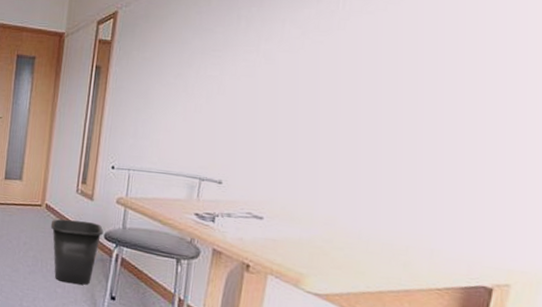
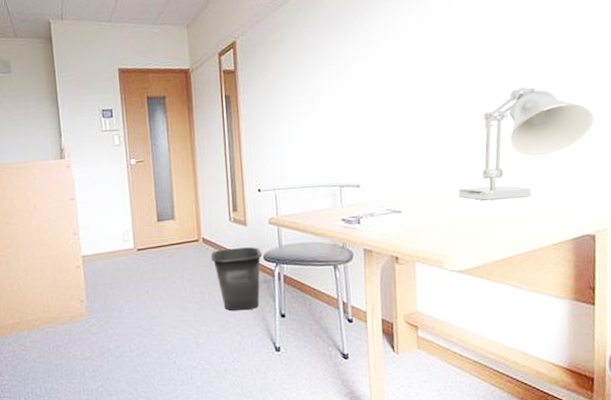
desk lamp: none [332,108,522,231] -> present [458,87,594,201]

